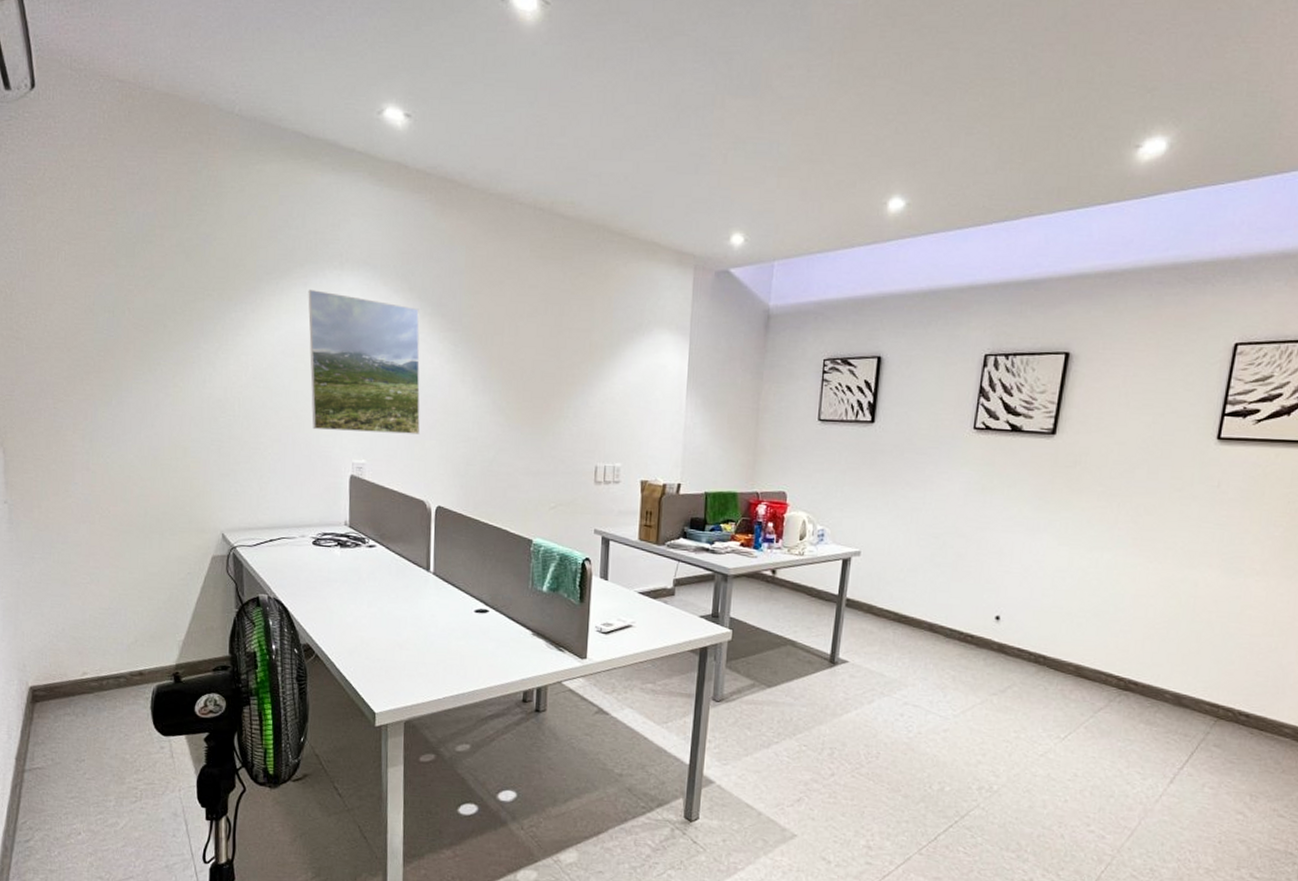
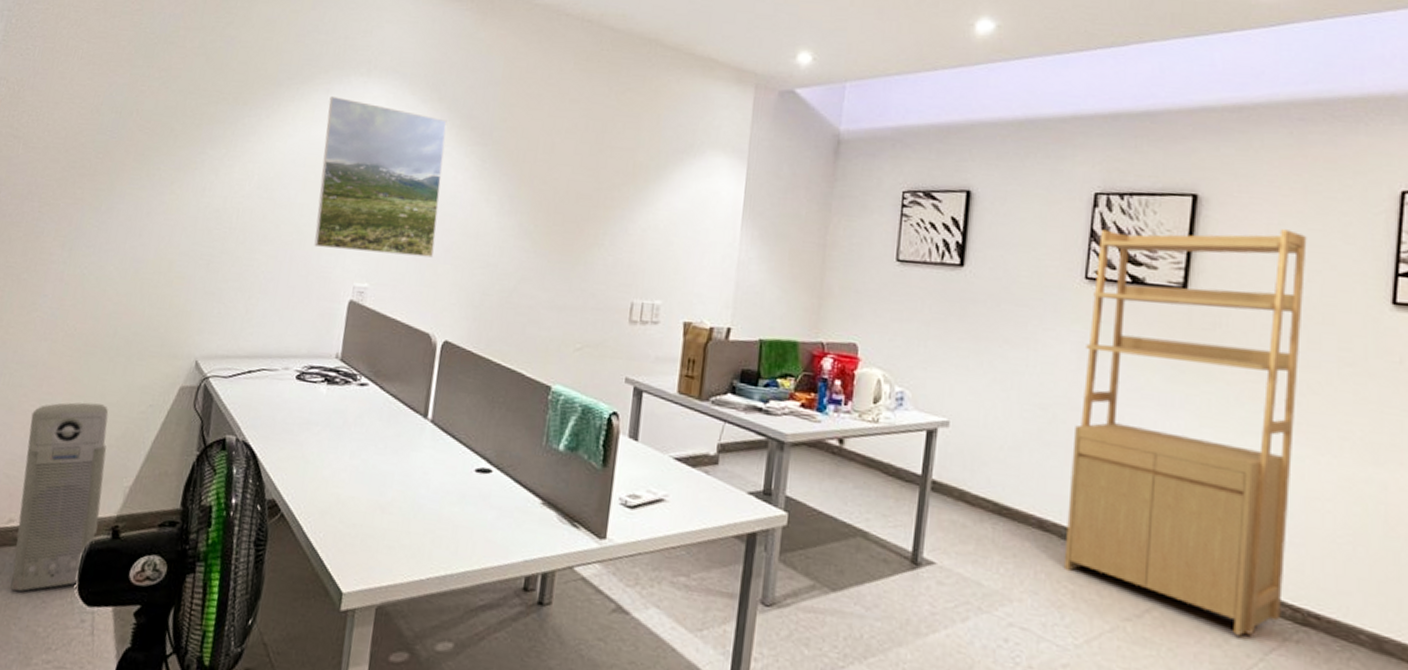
air purifier: none [85,573,162,729] -> present [10,402,109,591]
shelving unit: none [947,380,1156,700] -> present [1063,229,1307,636]

